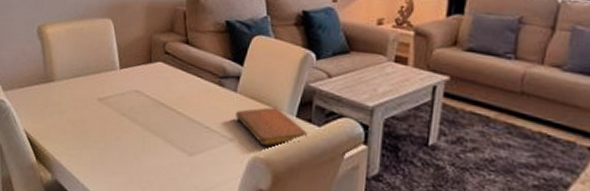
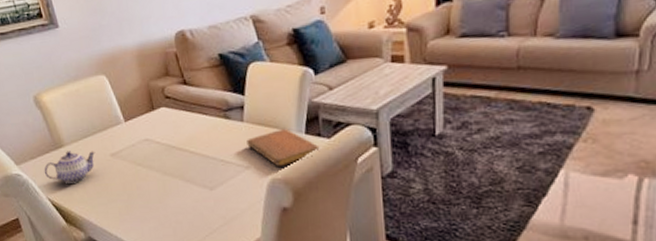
teapot: none [28,86,84,121] -> present [44,151,96,184]

